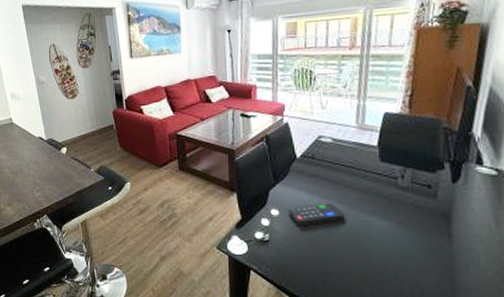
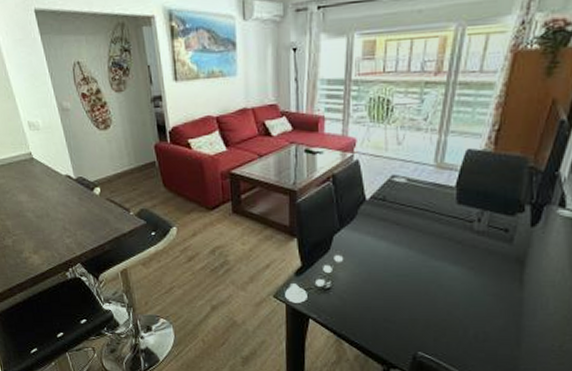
remote control: present [288,202,345,226] -> none [354,248,414,273]

